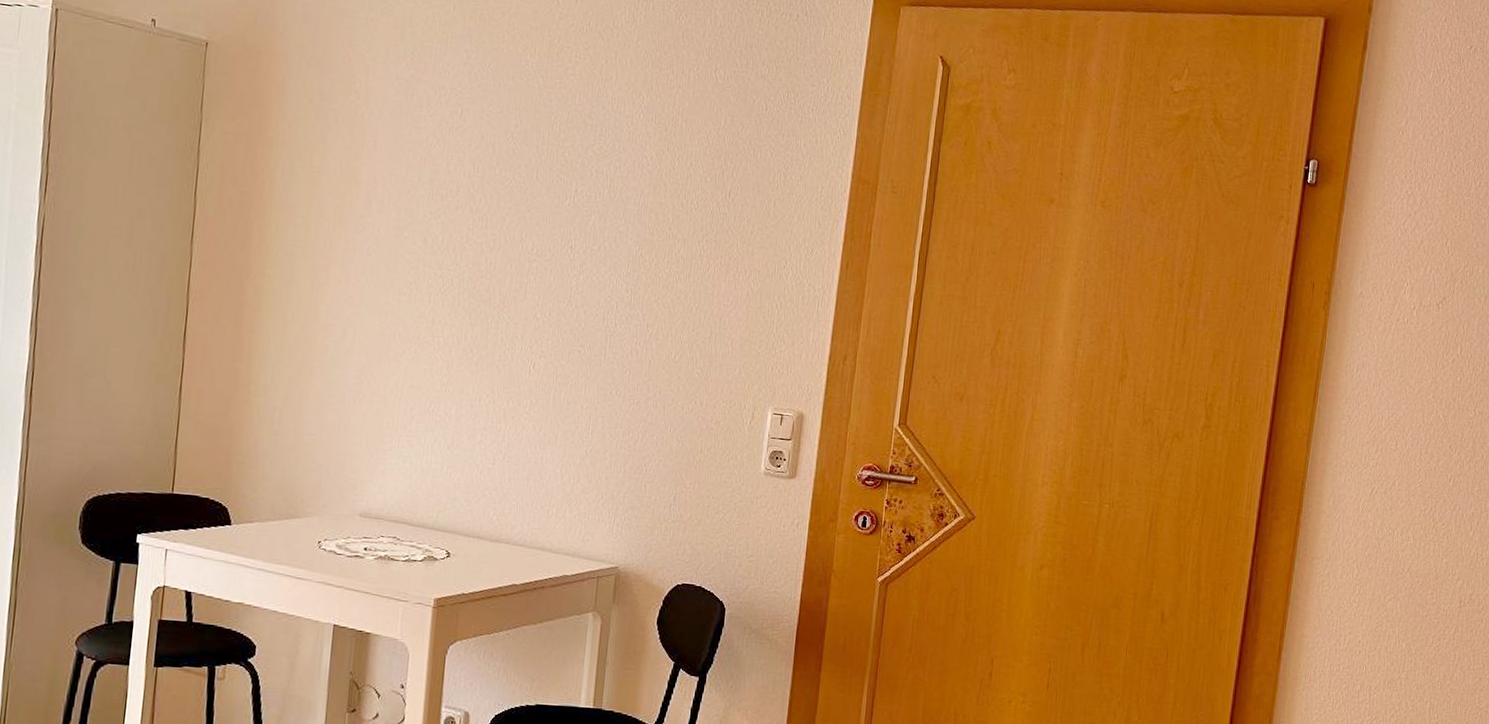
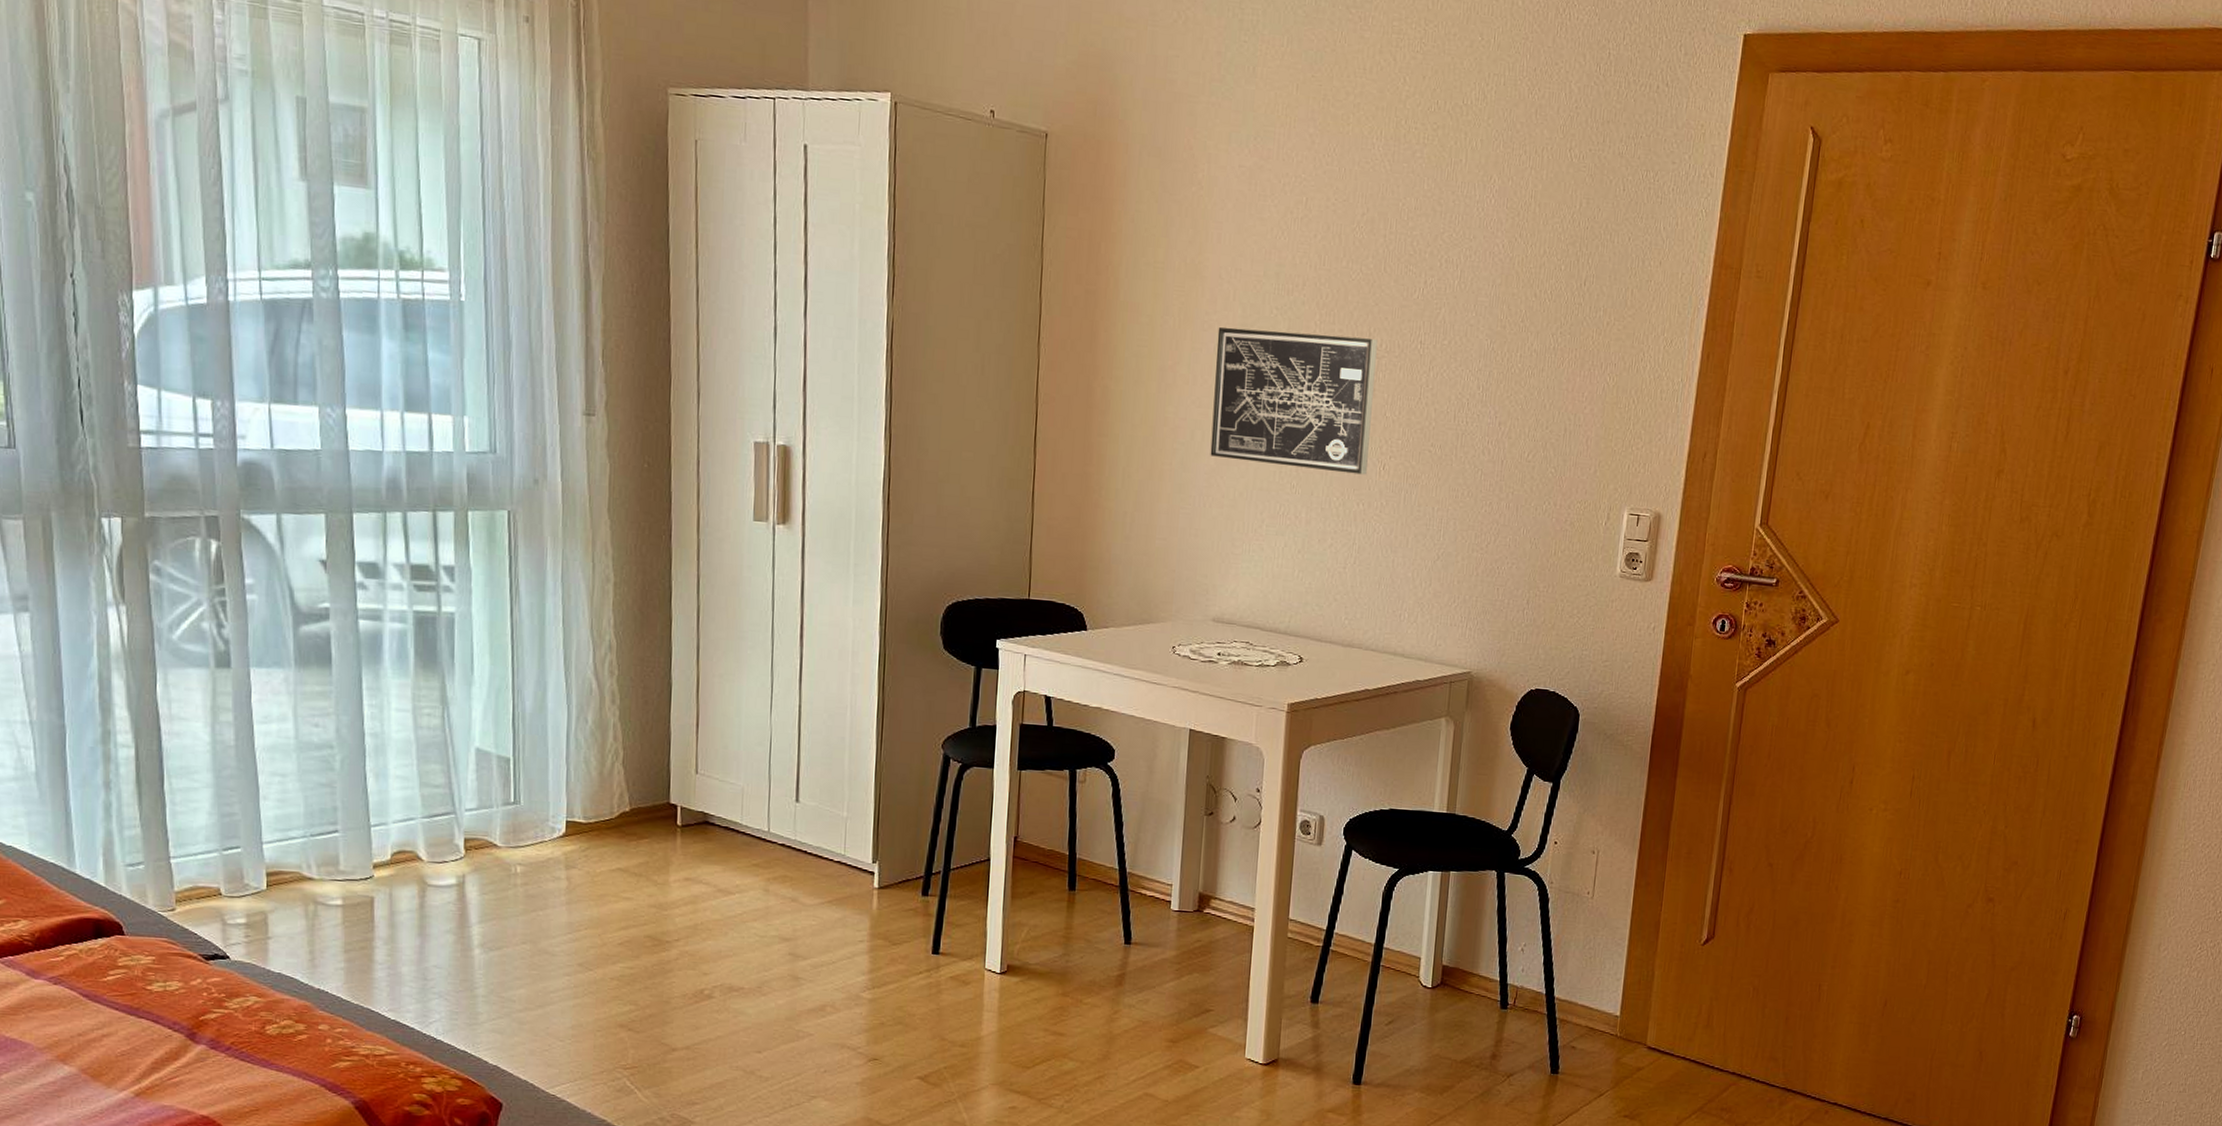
wall art: none [361,229,529,374] -> present [1210,327,1378,475]

